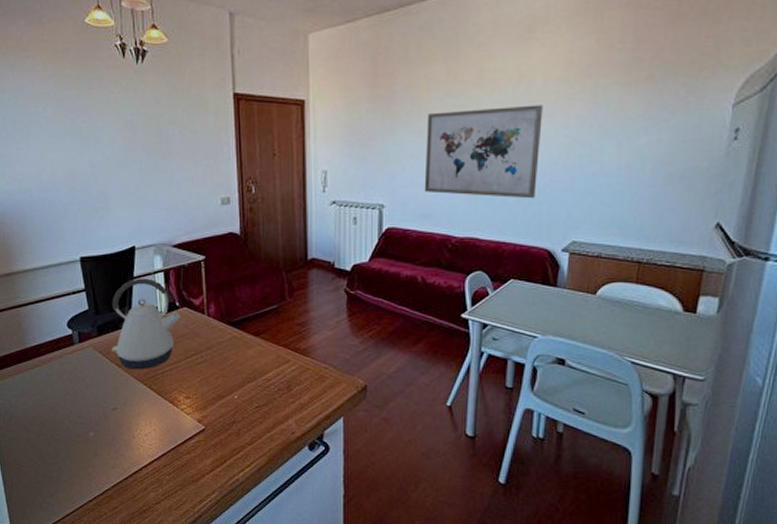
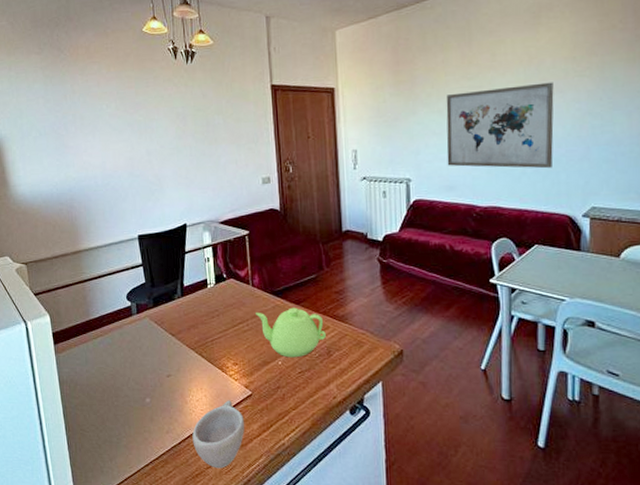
kettle: present [112,278,180,370] -> none [166,253,227,338]
cup: none [140,435,197,504] -> present [192,400,245,469]
teapot: none [211,339,286,392] -> present [256,307,326,358]

